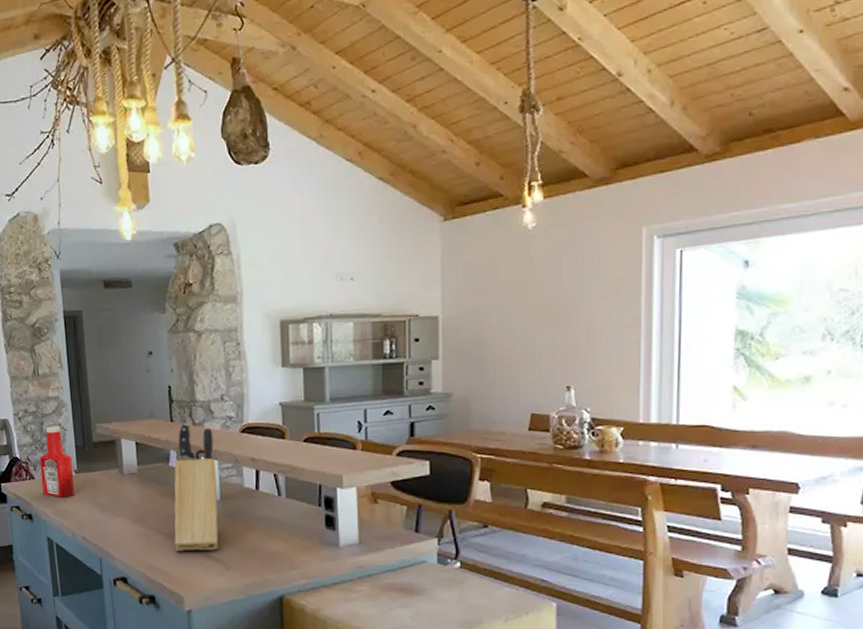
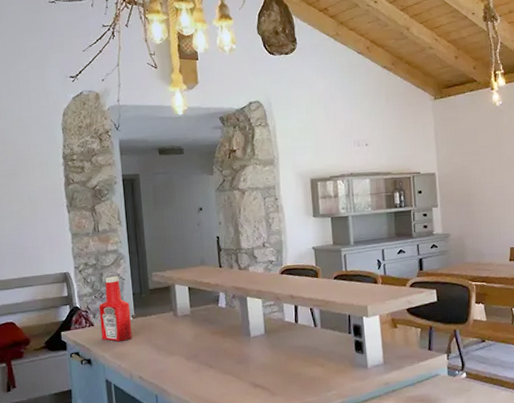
knife block: present [174,423,219,552] -> none [223,268,264,384]

